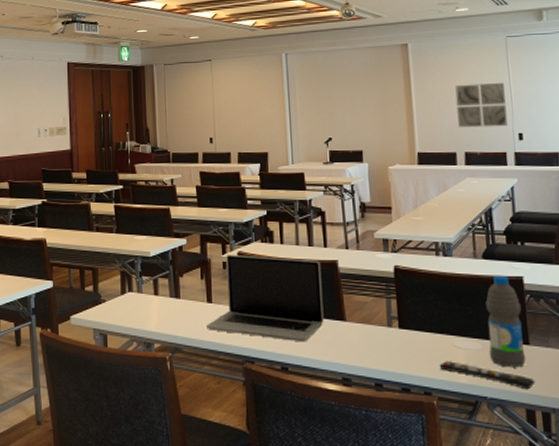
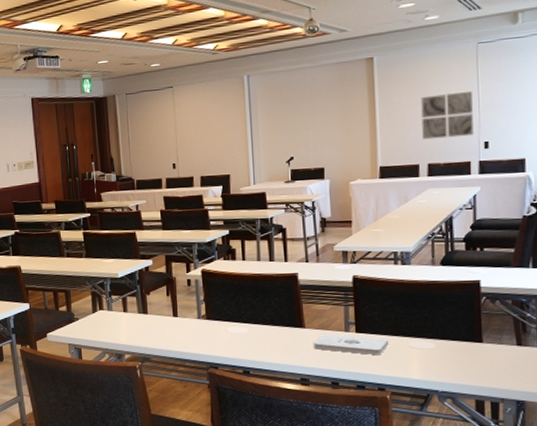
laptop: present [206,254,324,343] -> none [173,272,284,349]
notepad: none [354,328,434,355] -> present [313,333,389,356]
remote control: present [439,361,536,390] -> none [393,360,486,383]
water bottle: present [485,275,526,368] -> none [441,280,478,364]

